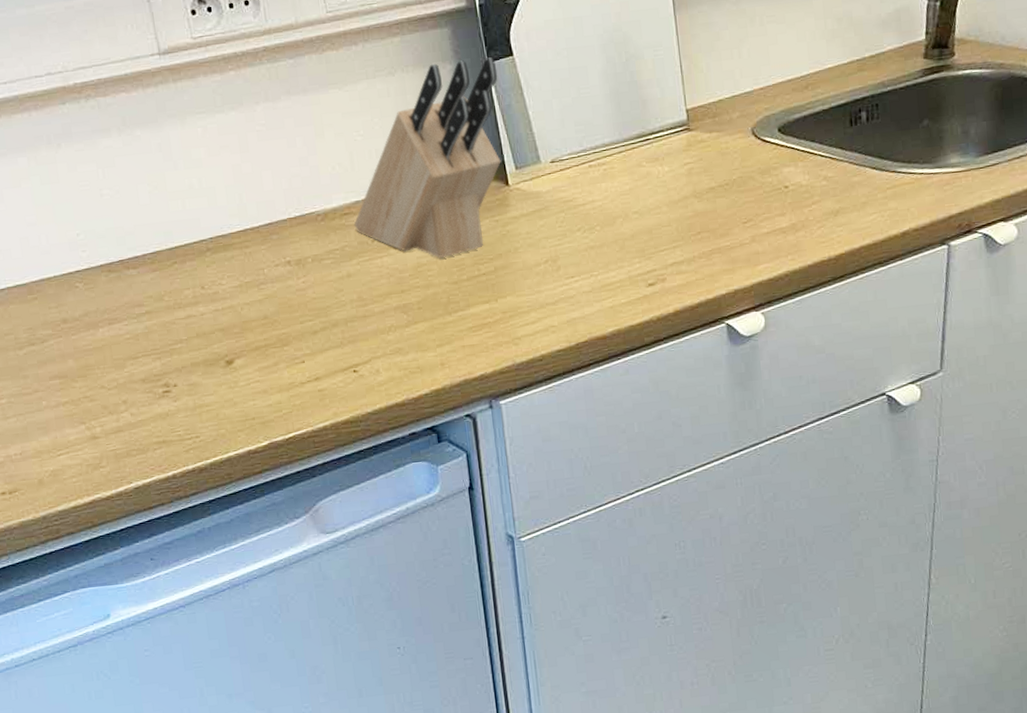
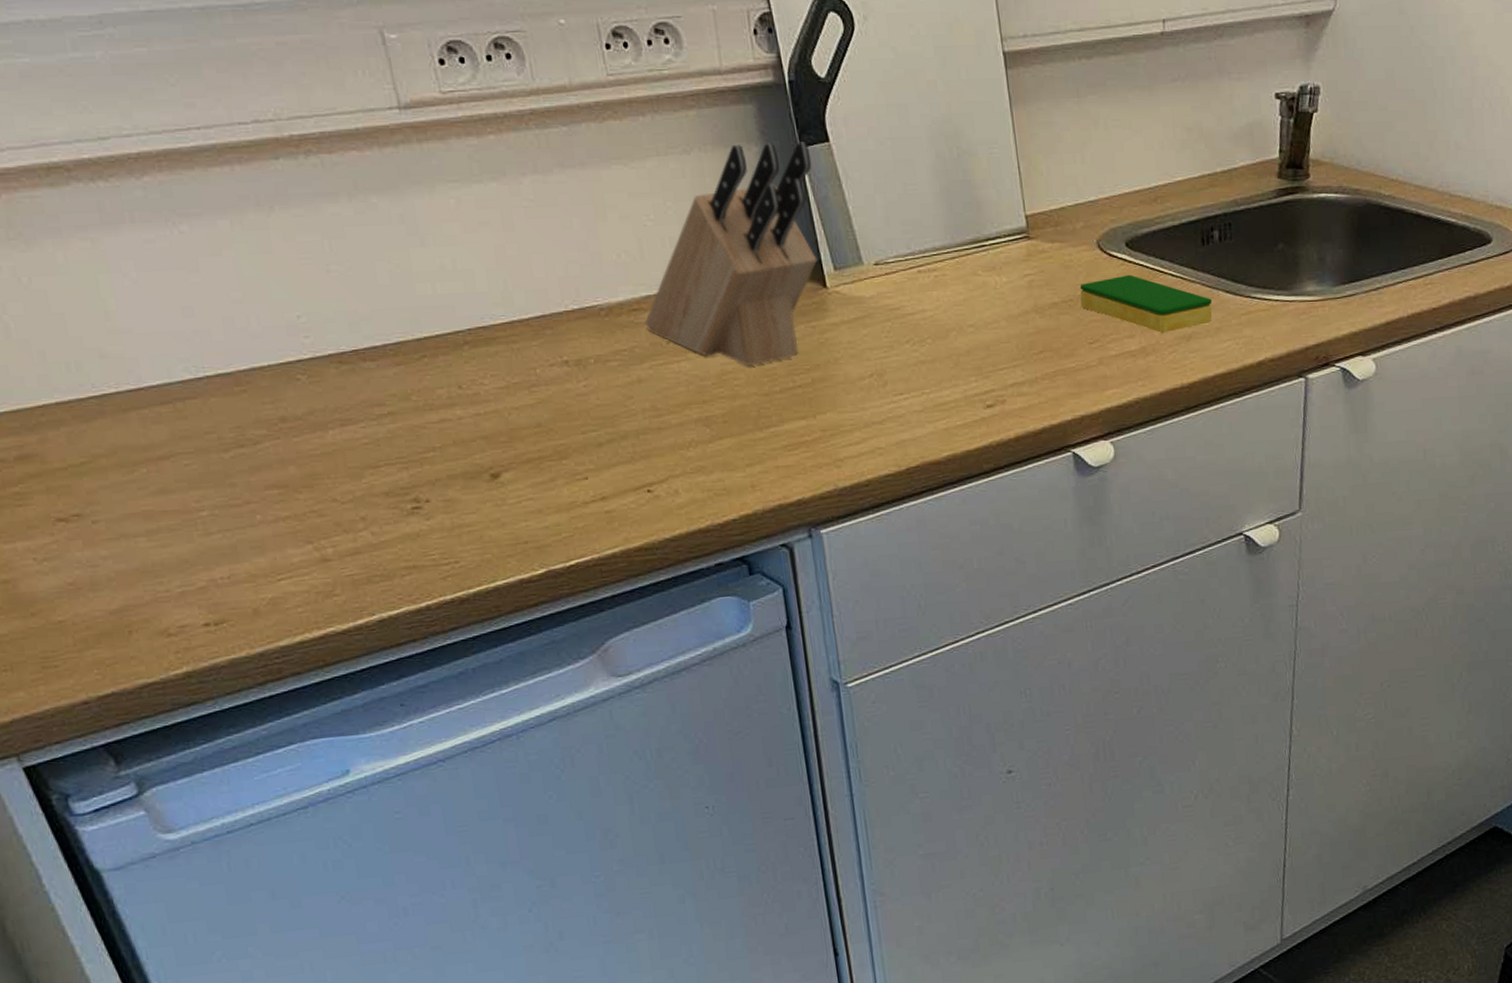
dish sponge: none [735,157,859,211] -> present [1079,274,1213,334]

